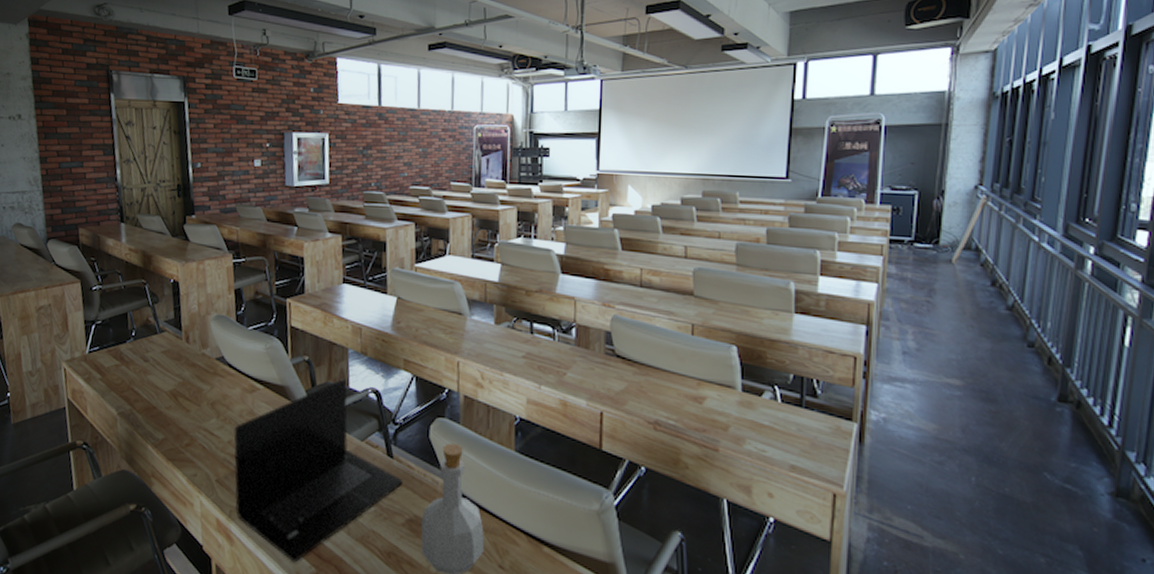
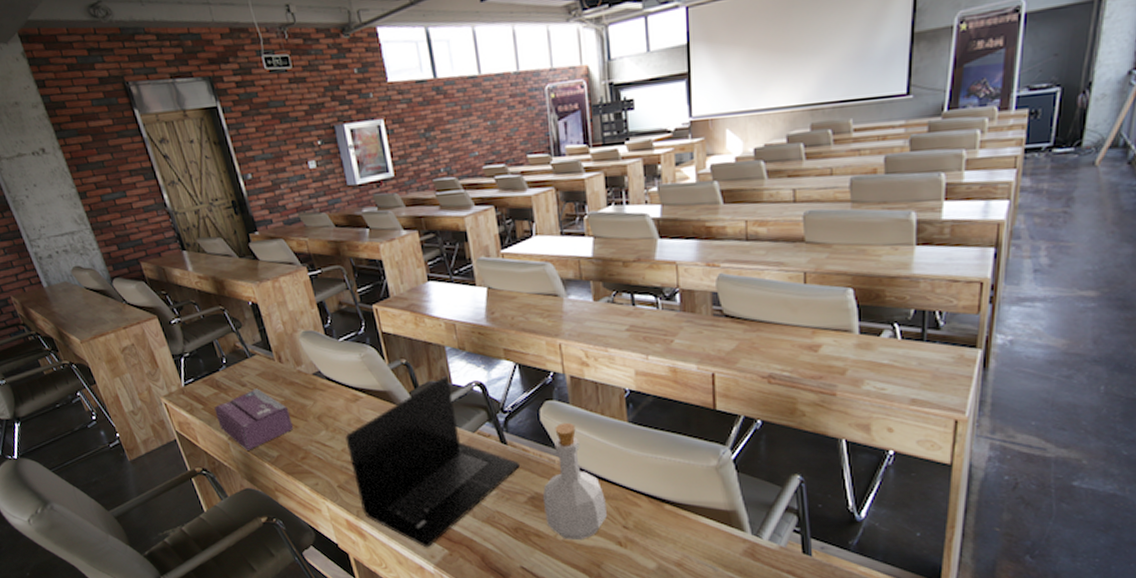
tissue box: none [111,365,186,429] -> present [214,388,294,450]

